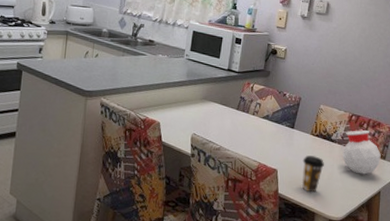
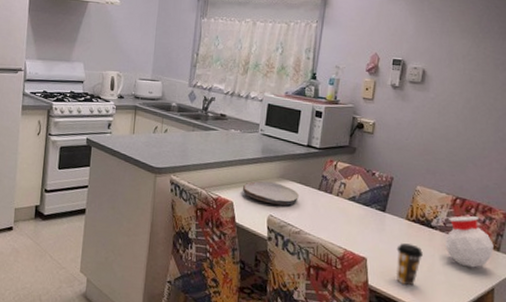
plate: none [168,103,220,124] -> present [242,181,299,205]

